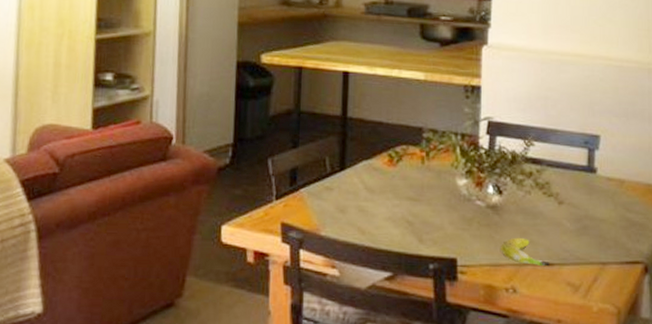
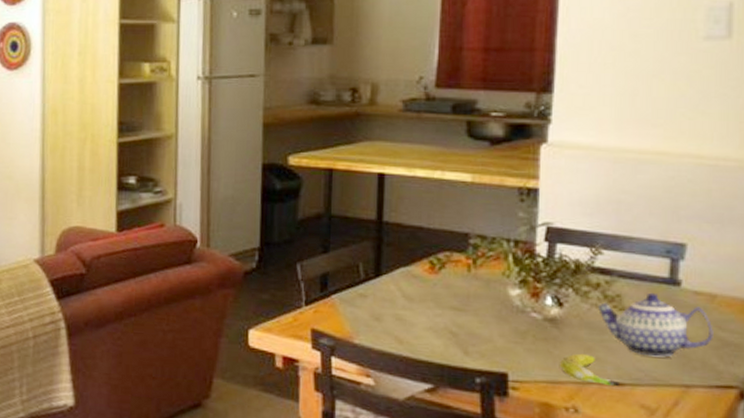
teapot: none [530,179,623,238] -> present [597,292,714,358]

